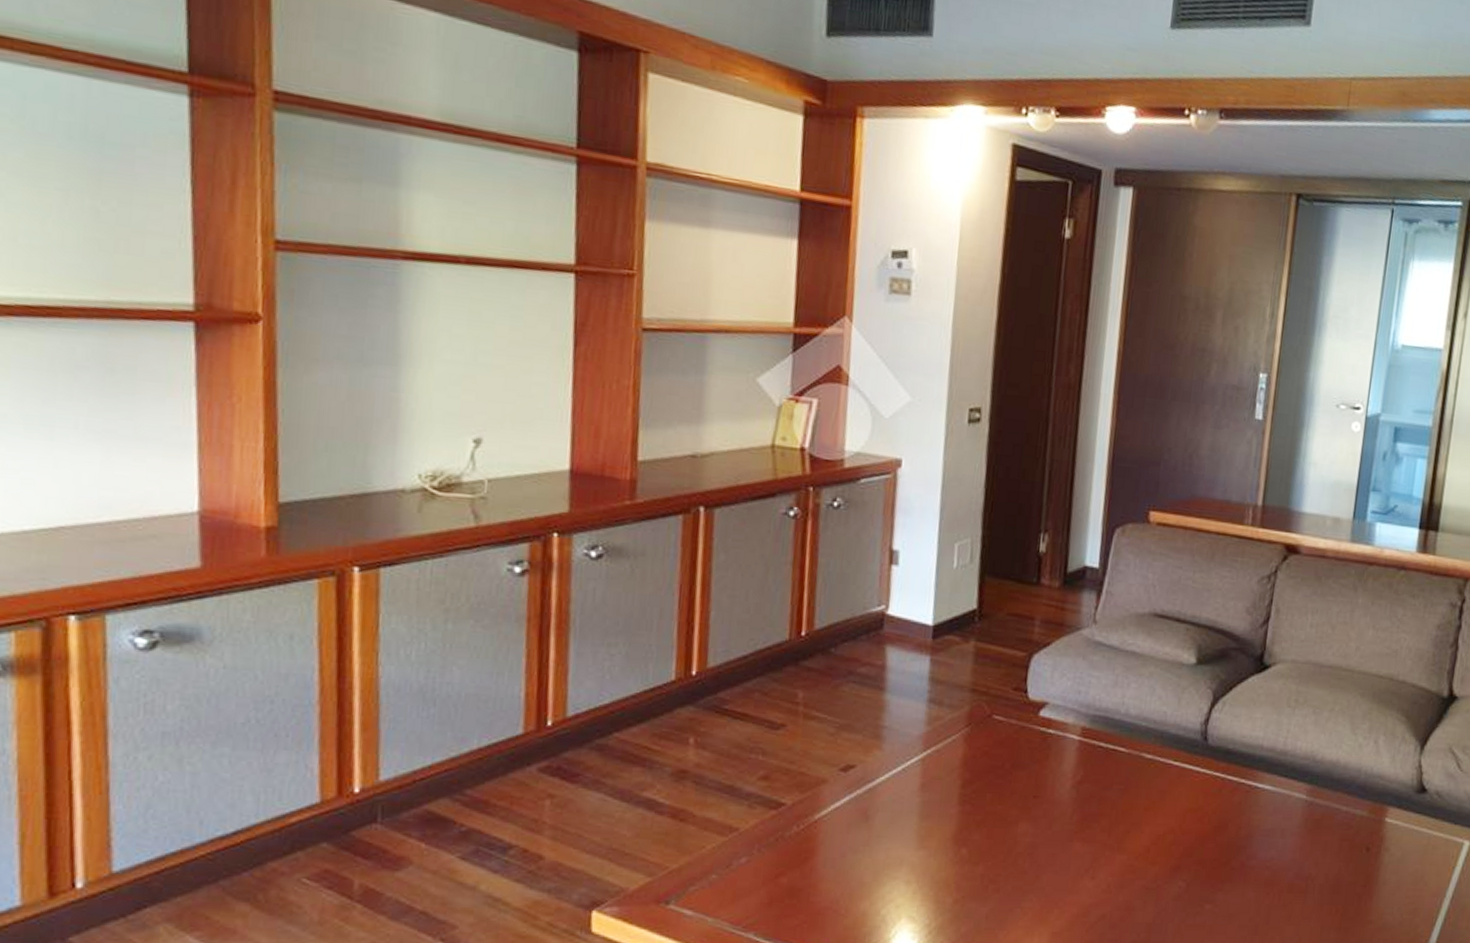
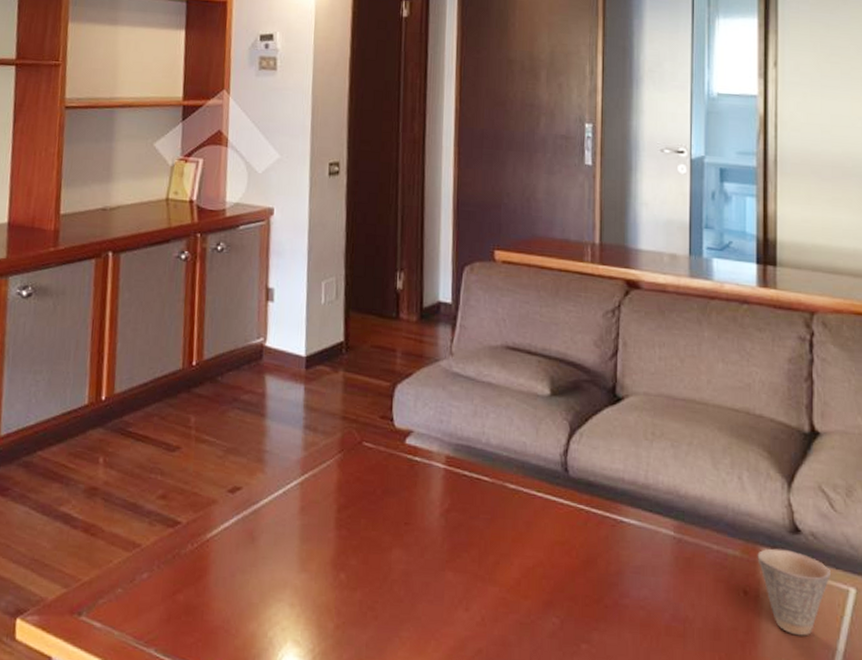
cup: none [1383,807,1449,887] -> present [757,548,831,636]

